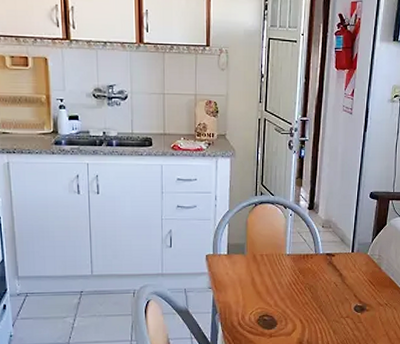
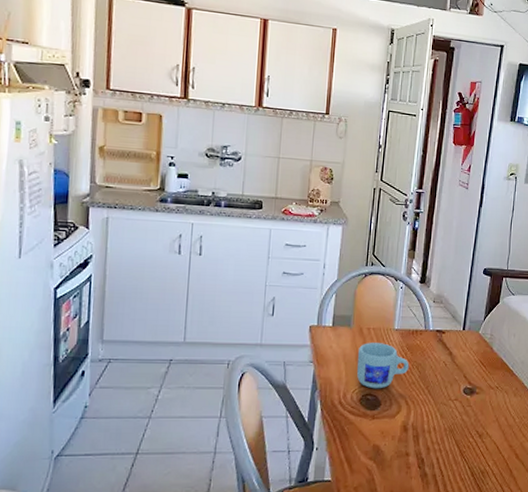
mug: none [252,268,302,310] -> present [357,343,409,389]

